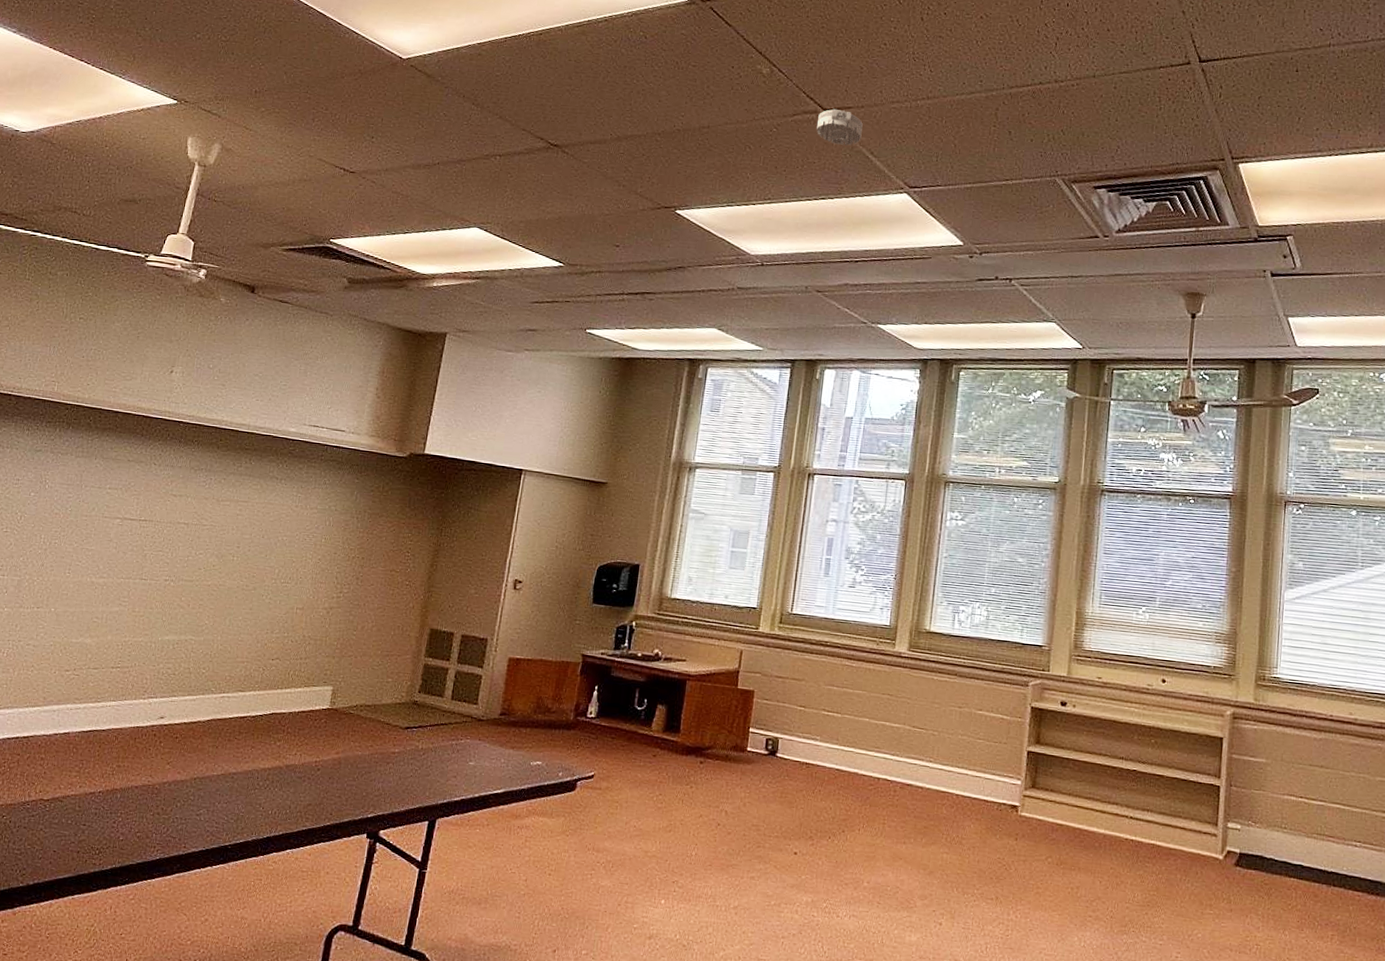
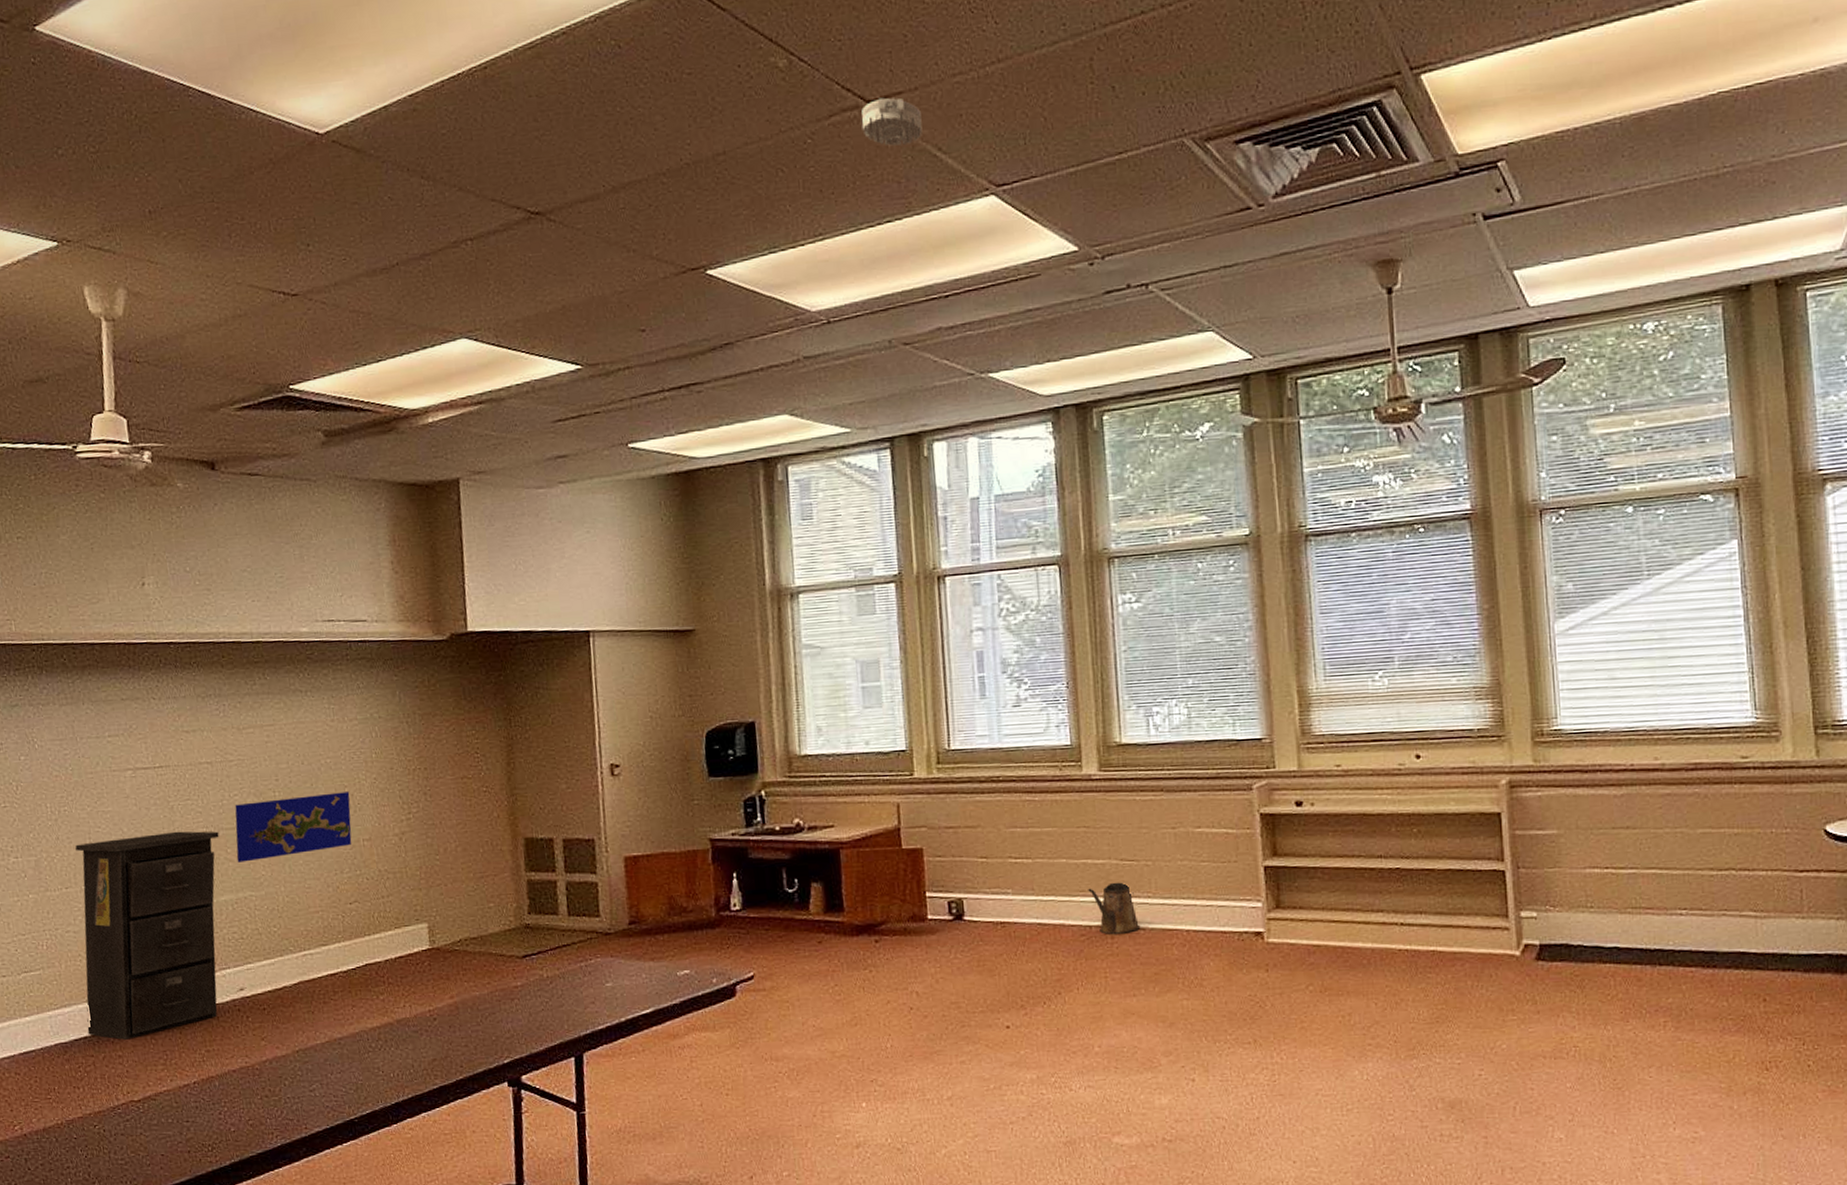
filing cabinet: none [20,573,179,745] -> present [75,831,220,1040]
world map: none [187,561,296,612] -> present [234,792,352,863]
watering can: none [882,744,920,789] -> present [1088,881,1141,934]

